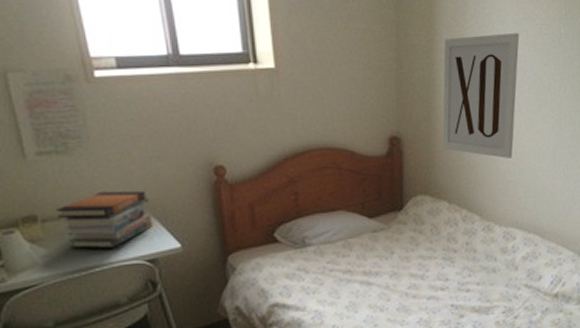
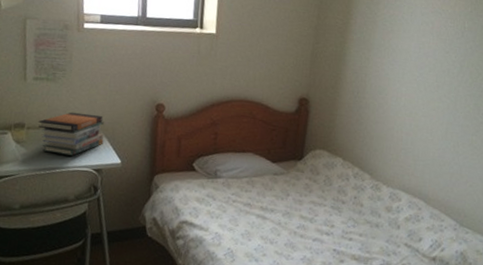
wall art: present [442,32,520,158] -> none [345,22,426,129]

